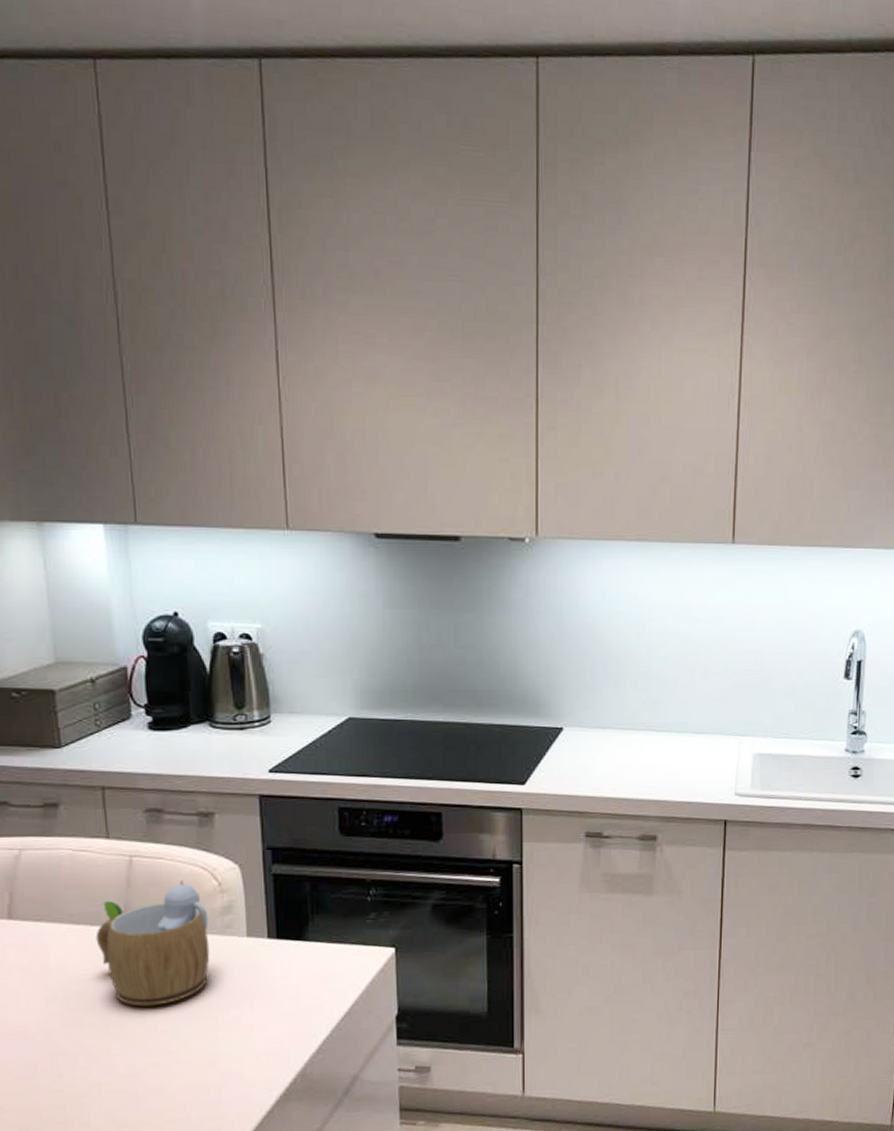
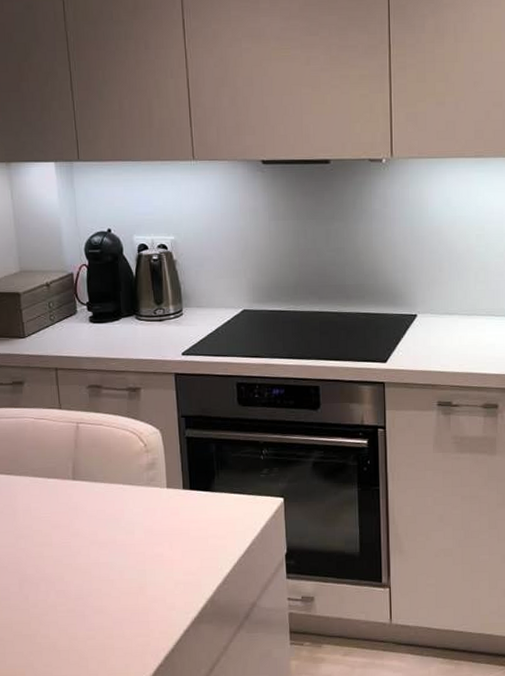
mug: present [95,880,210,1006] -> none [52,442,139,543]

